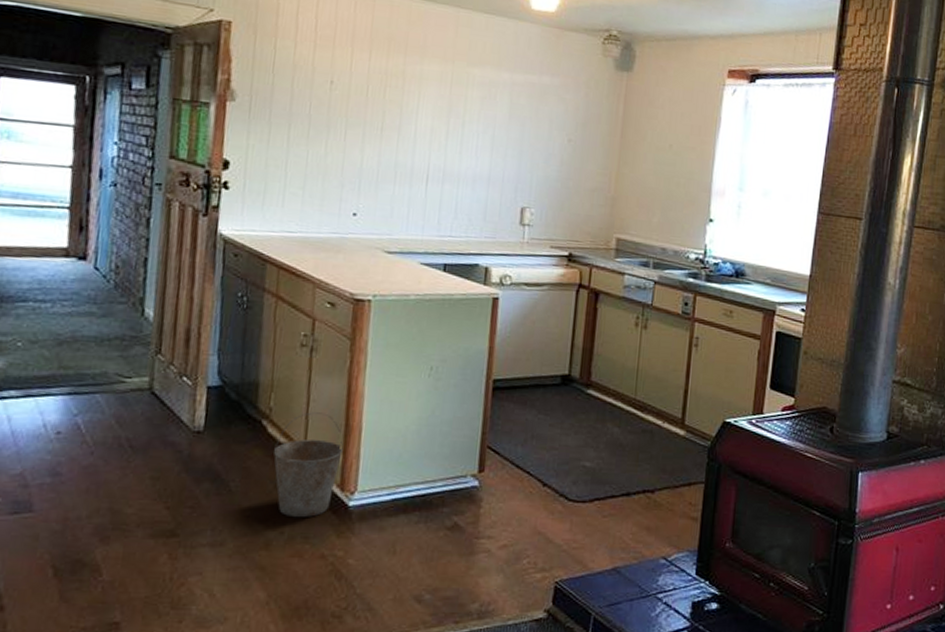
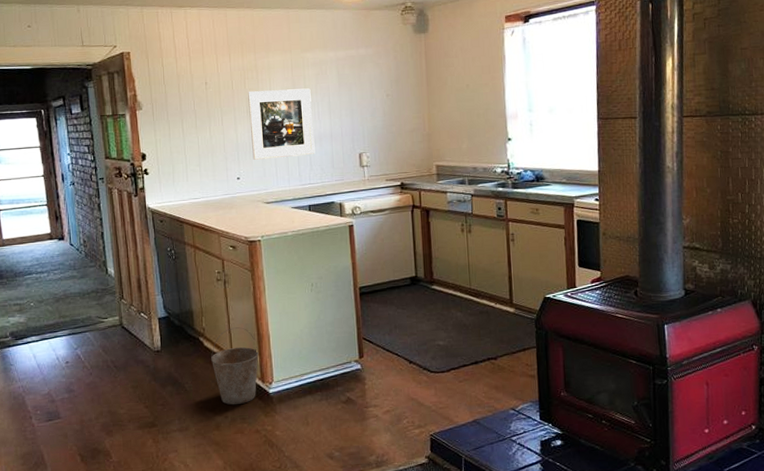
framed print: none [379,104,472,199] -> present [248,88,315,160]

